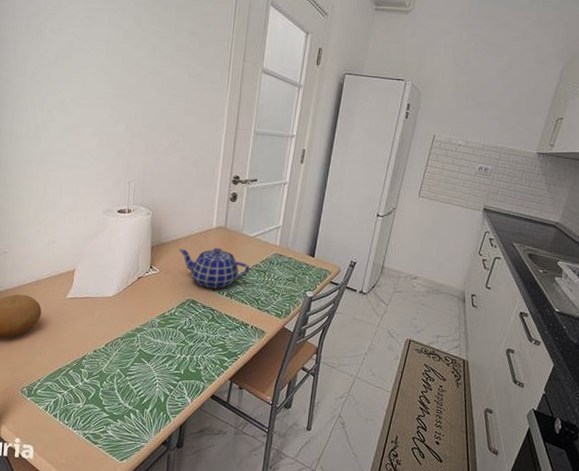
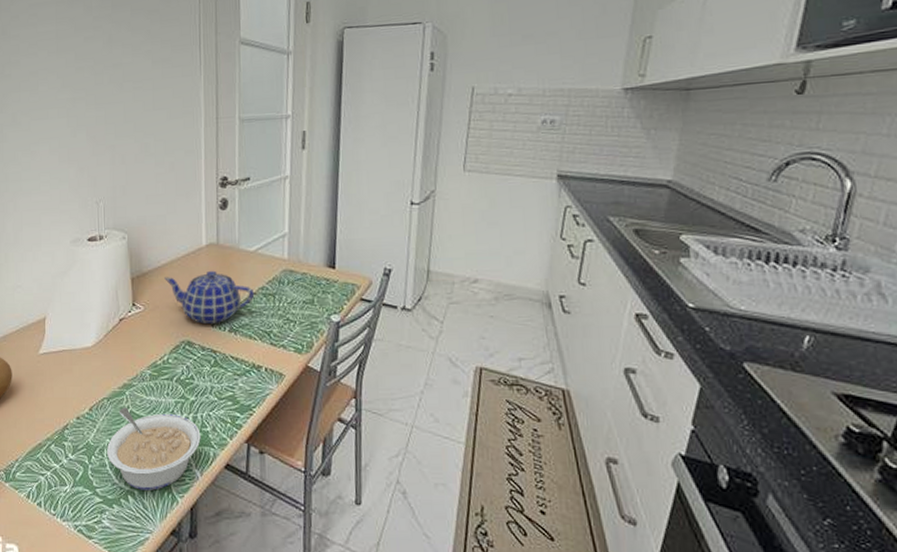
legume: none [116,346,195,411] -> present [107,407,201,491]

